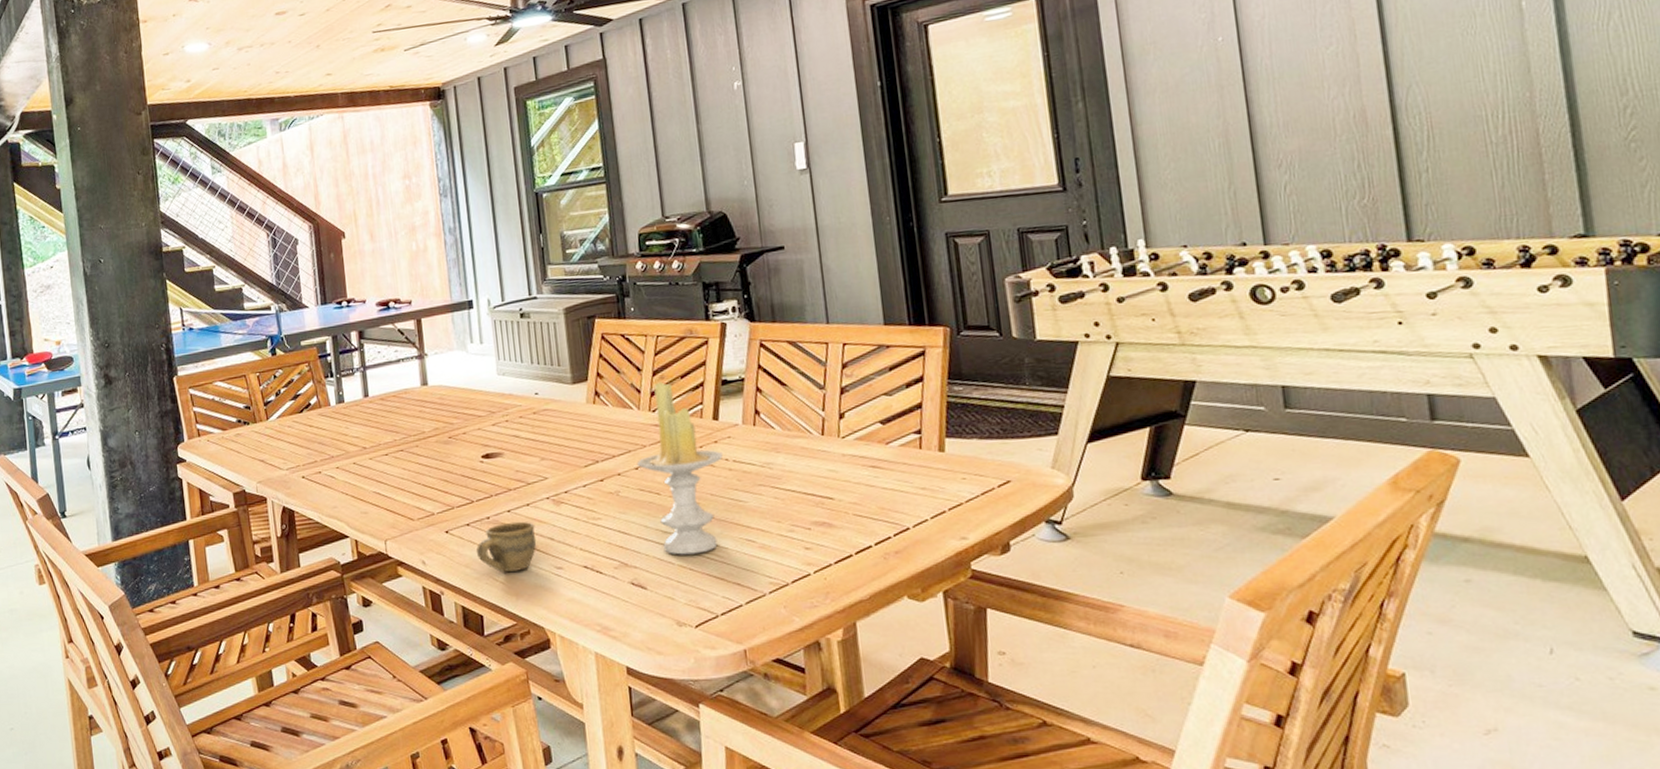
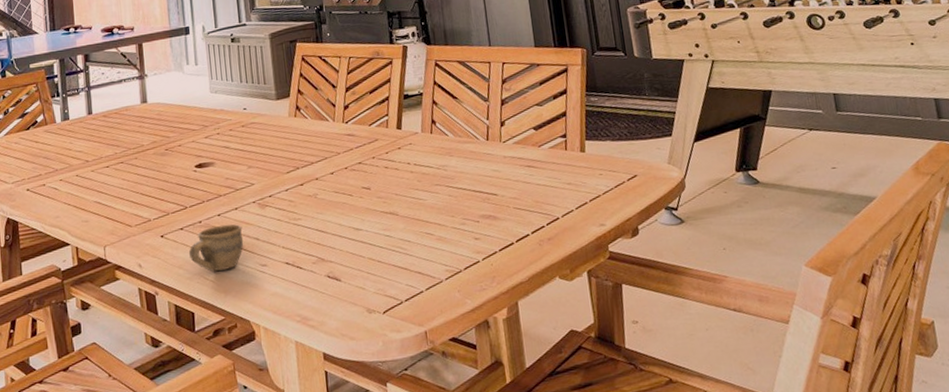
candle: present [636,382,724,555] -> none [332,97,406,249]

